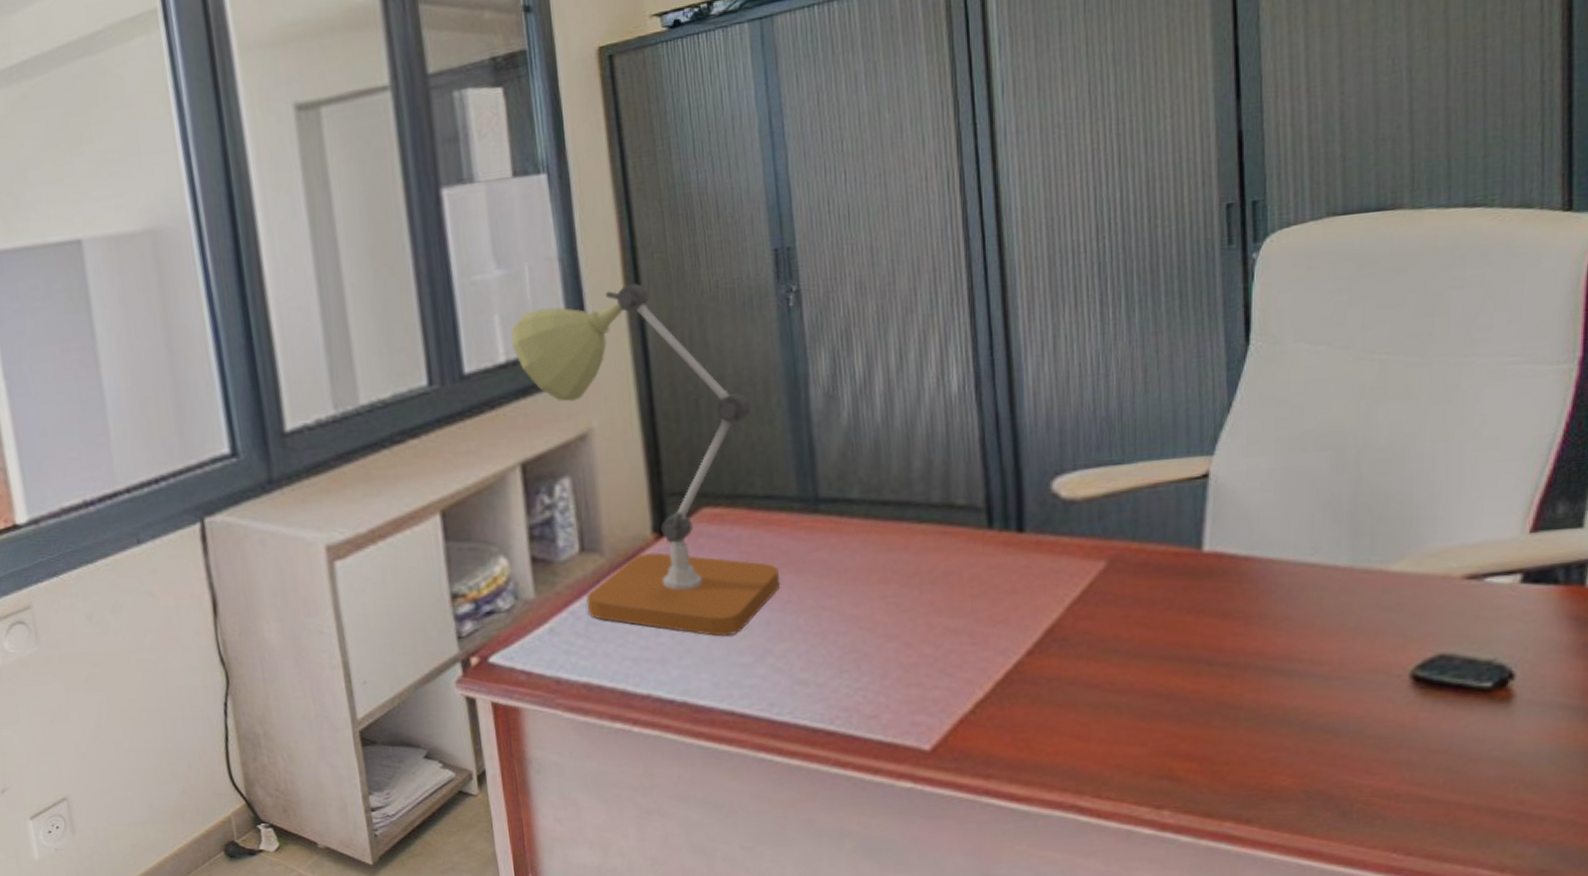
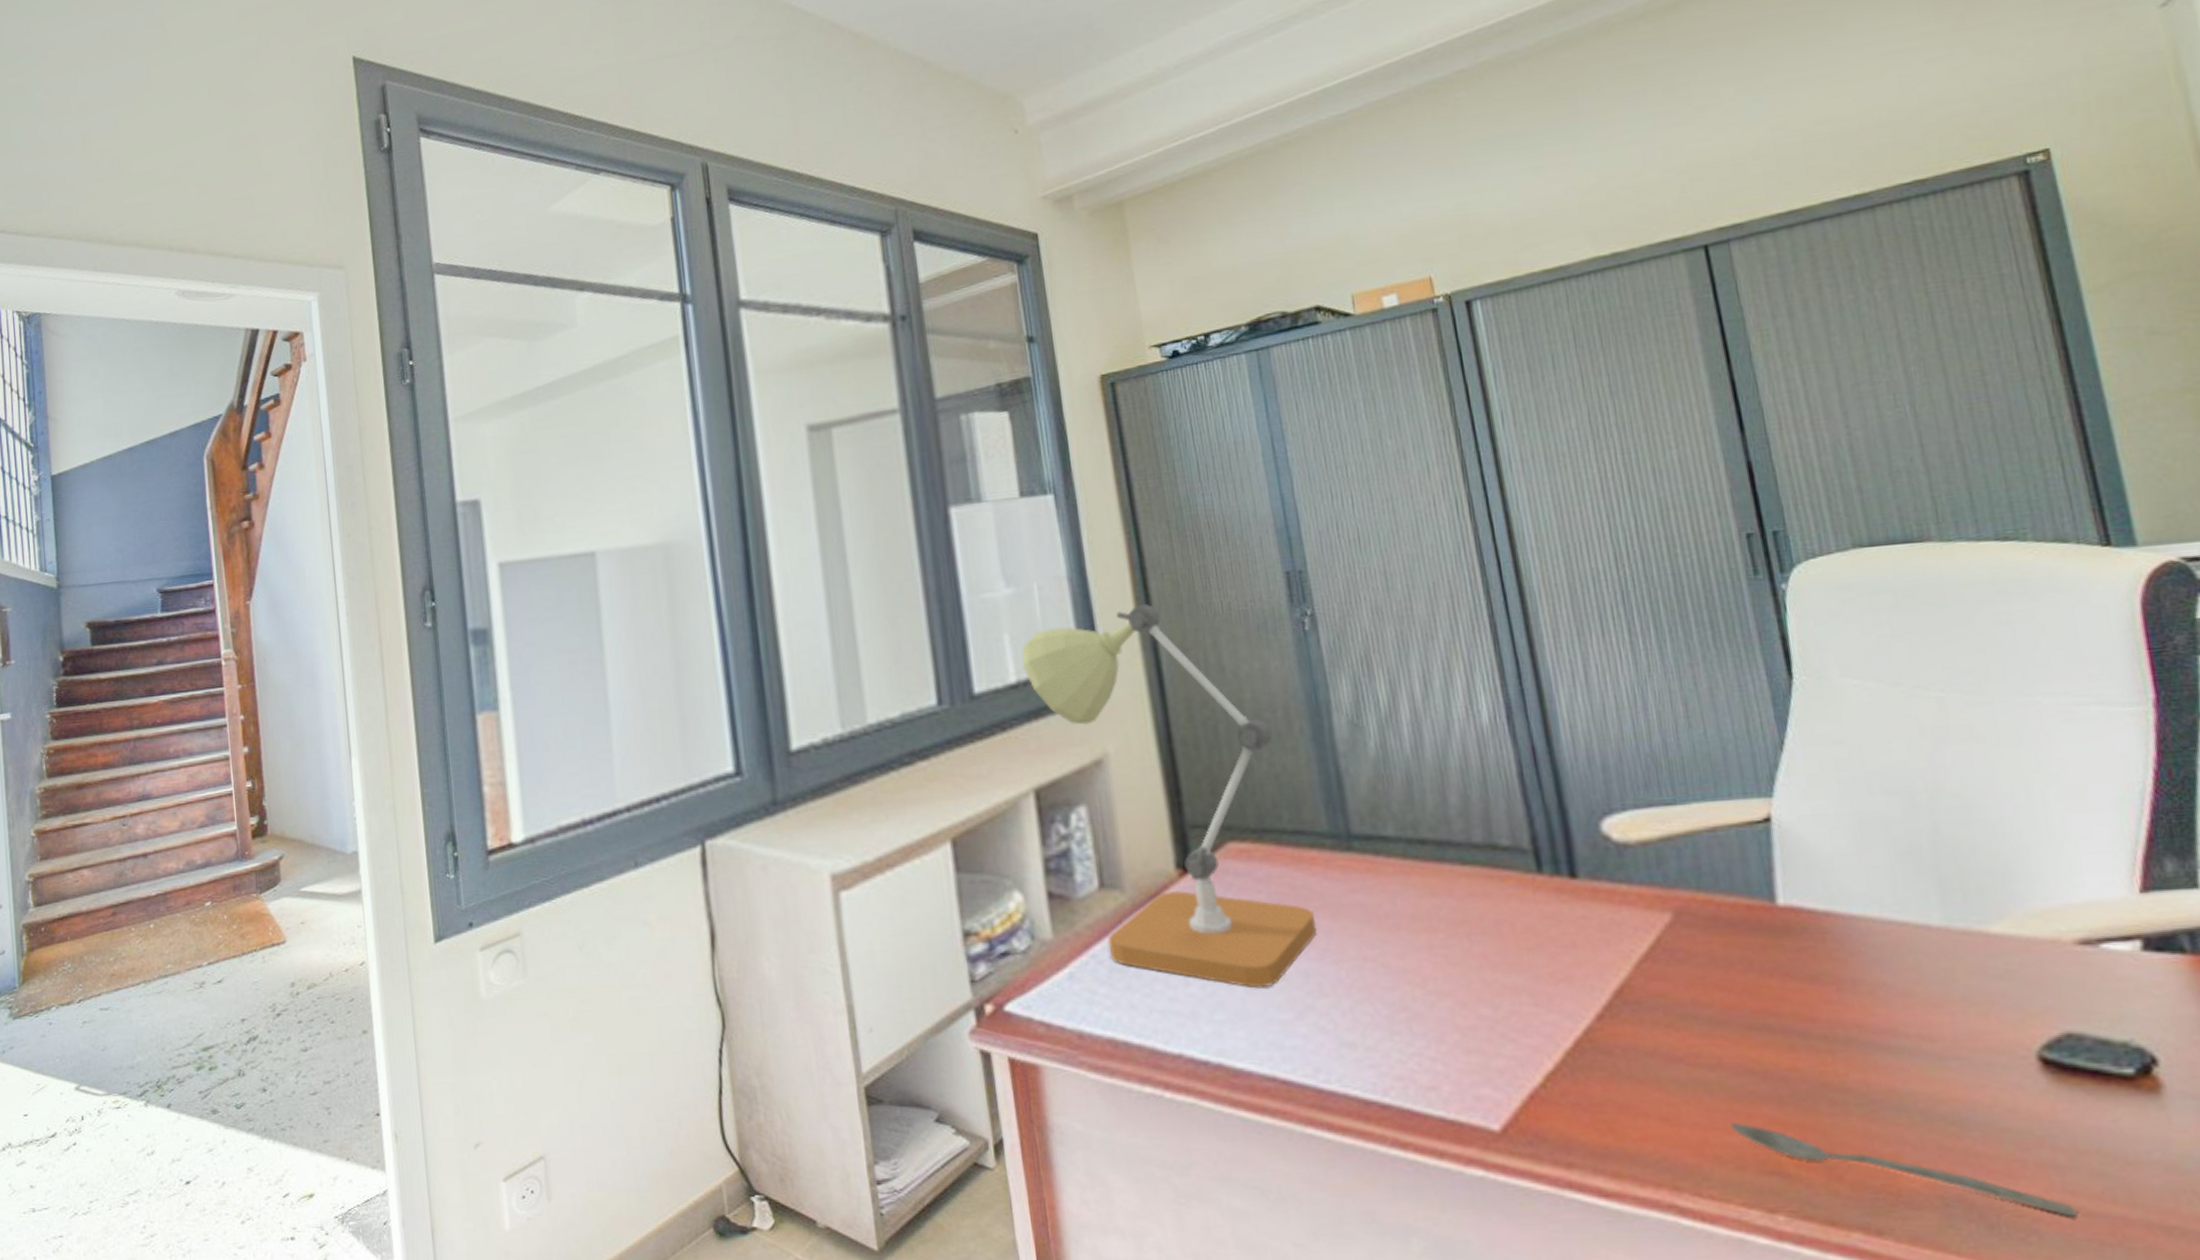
spoon: none [1133,736,1419,804] -> present [1730,1122,2078,1217]

